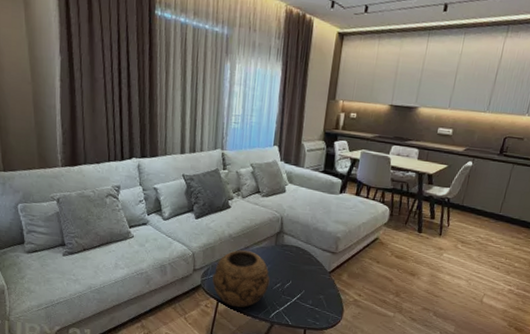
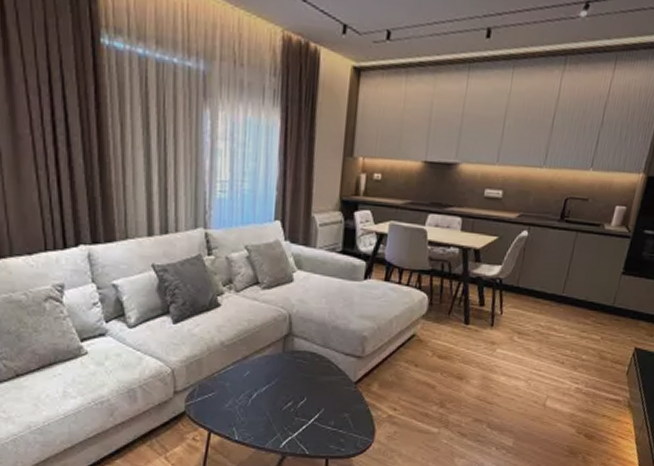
decorative bowl: present [212,250,270,307] -> none [201,362,278,437]

